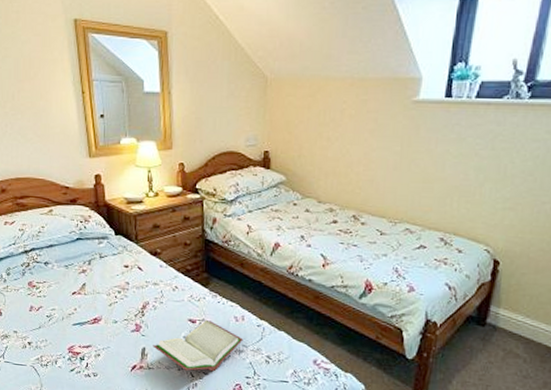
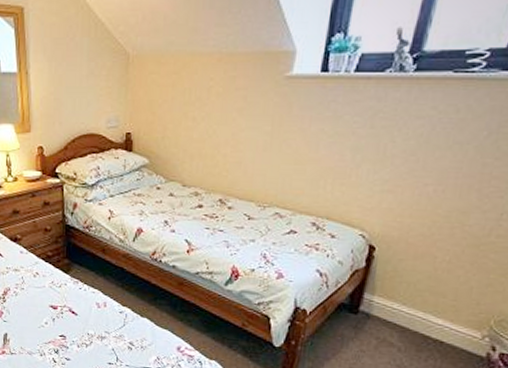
book: present [153,320,243,372] -> none [15,306,106,358]

